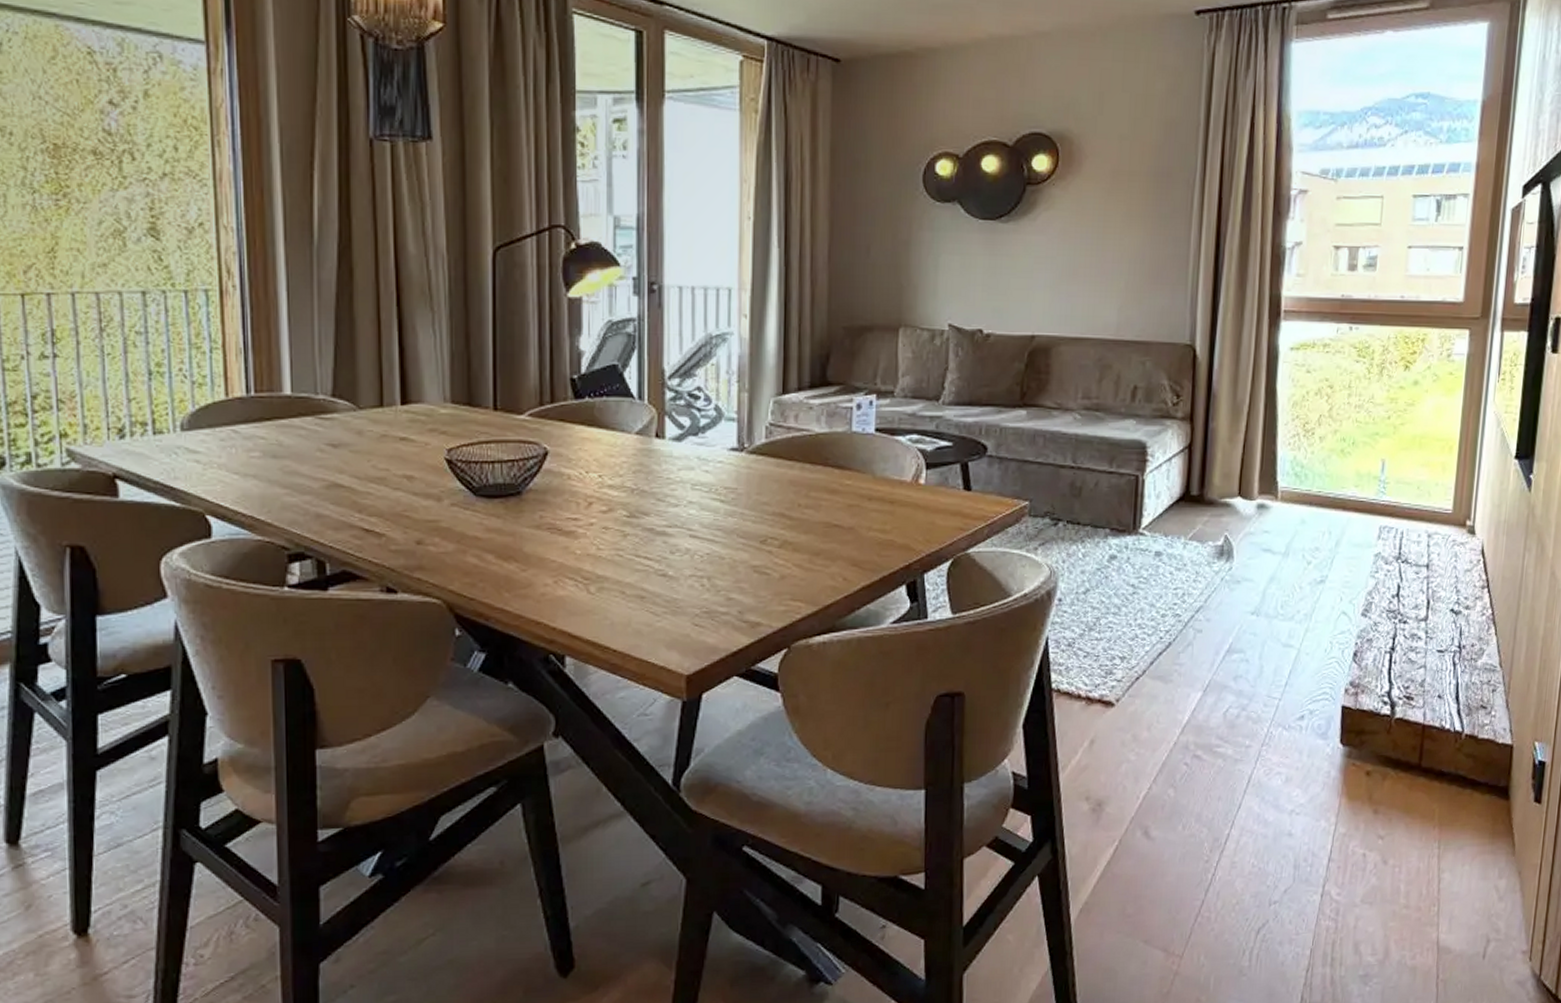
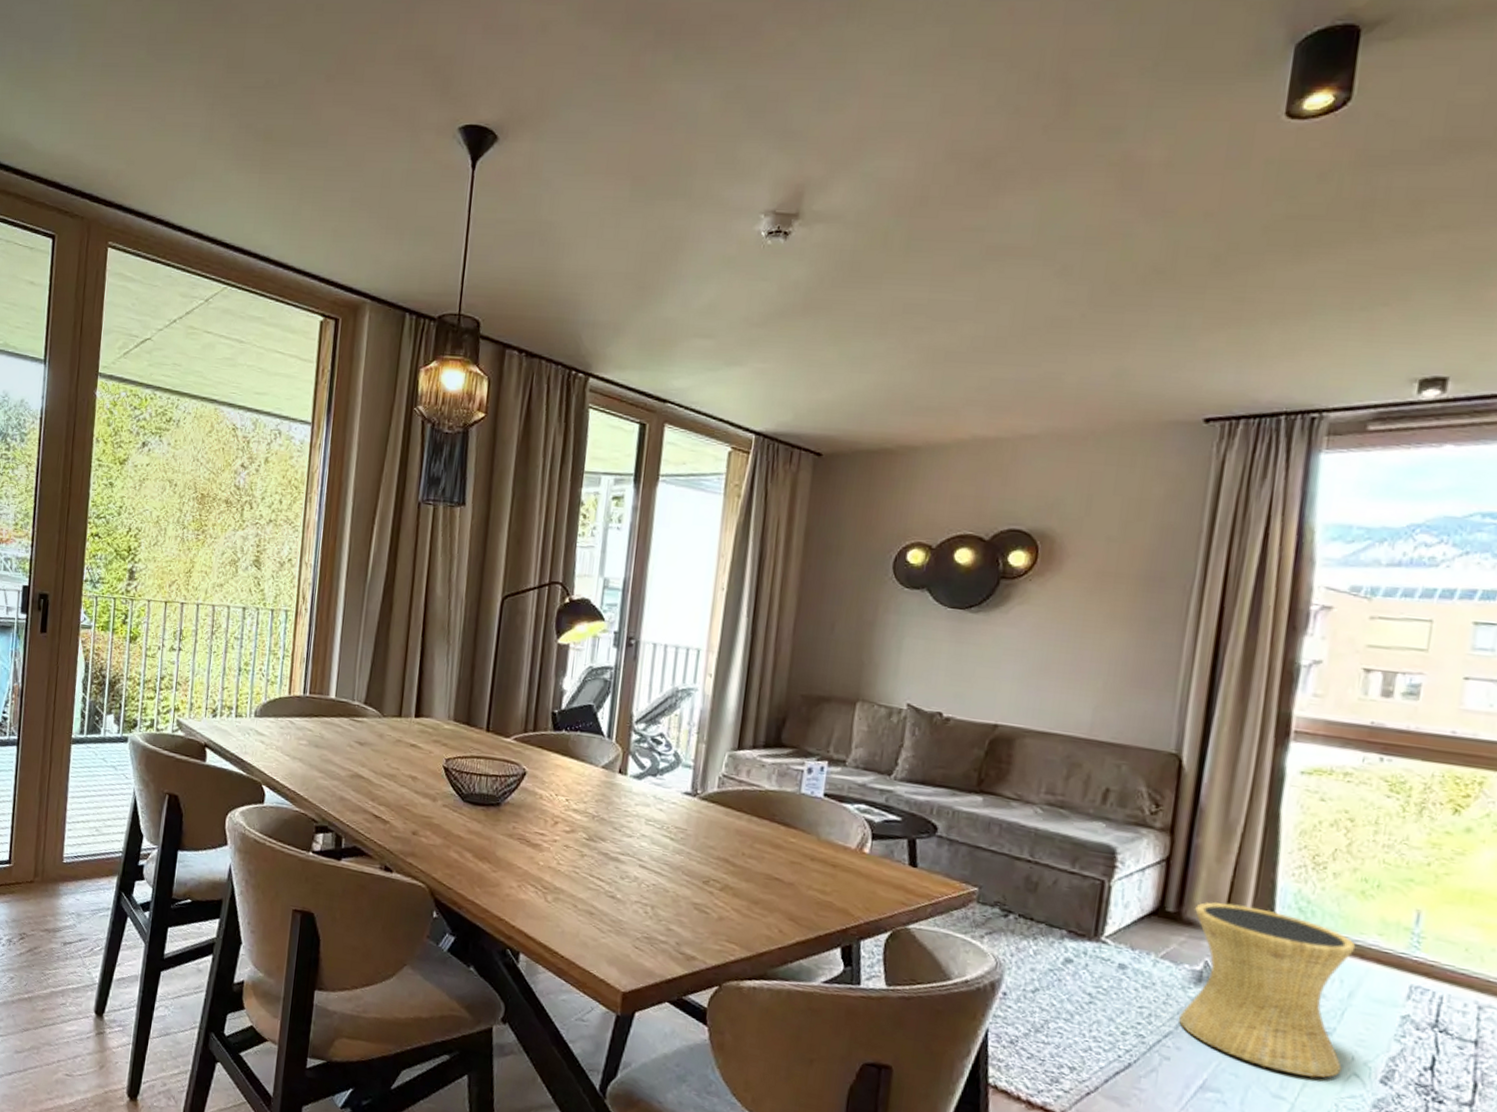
side table: none [1206,479,1339,623] -> present [1178,902,1356,1078]

